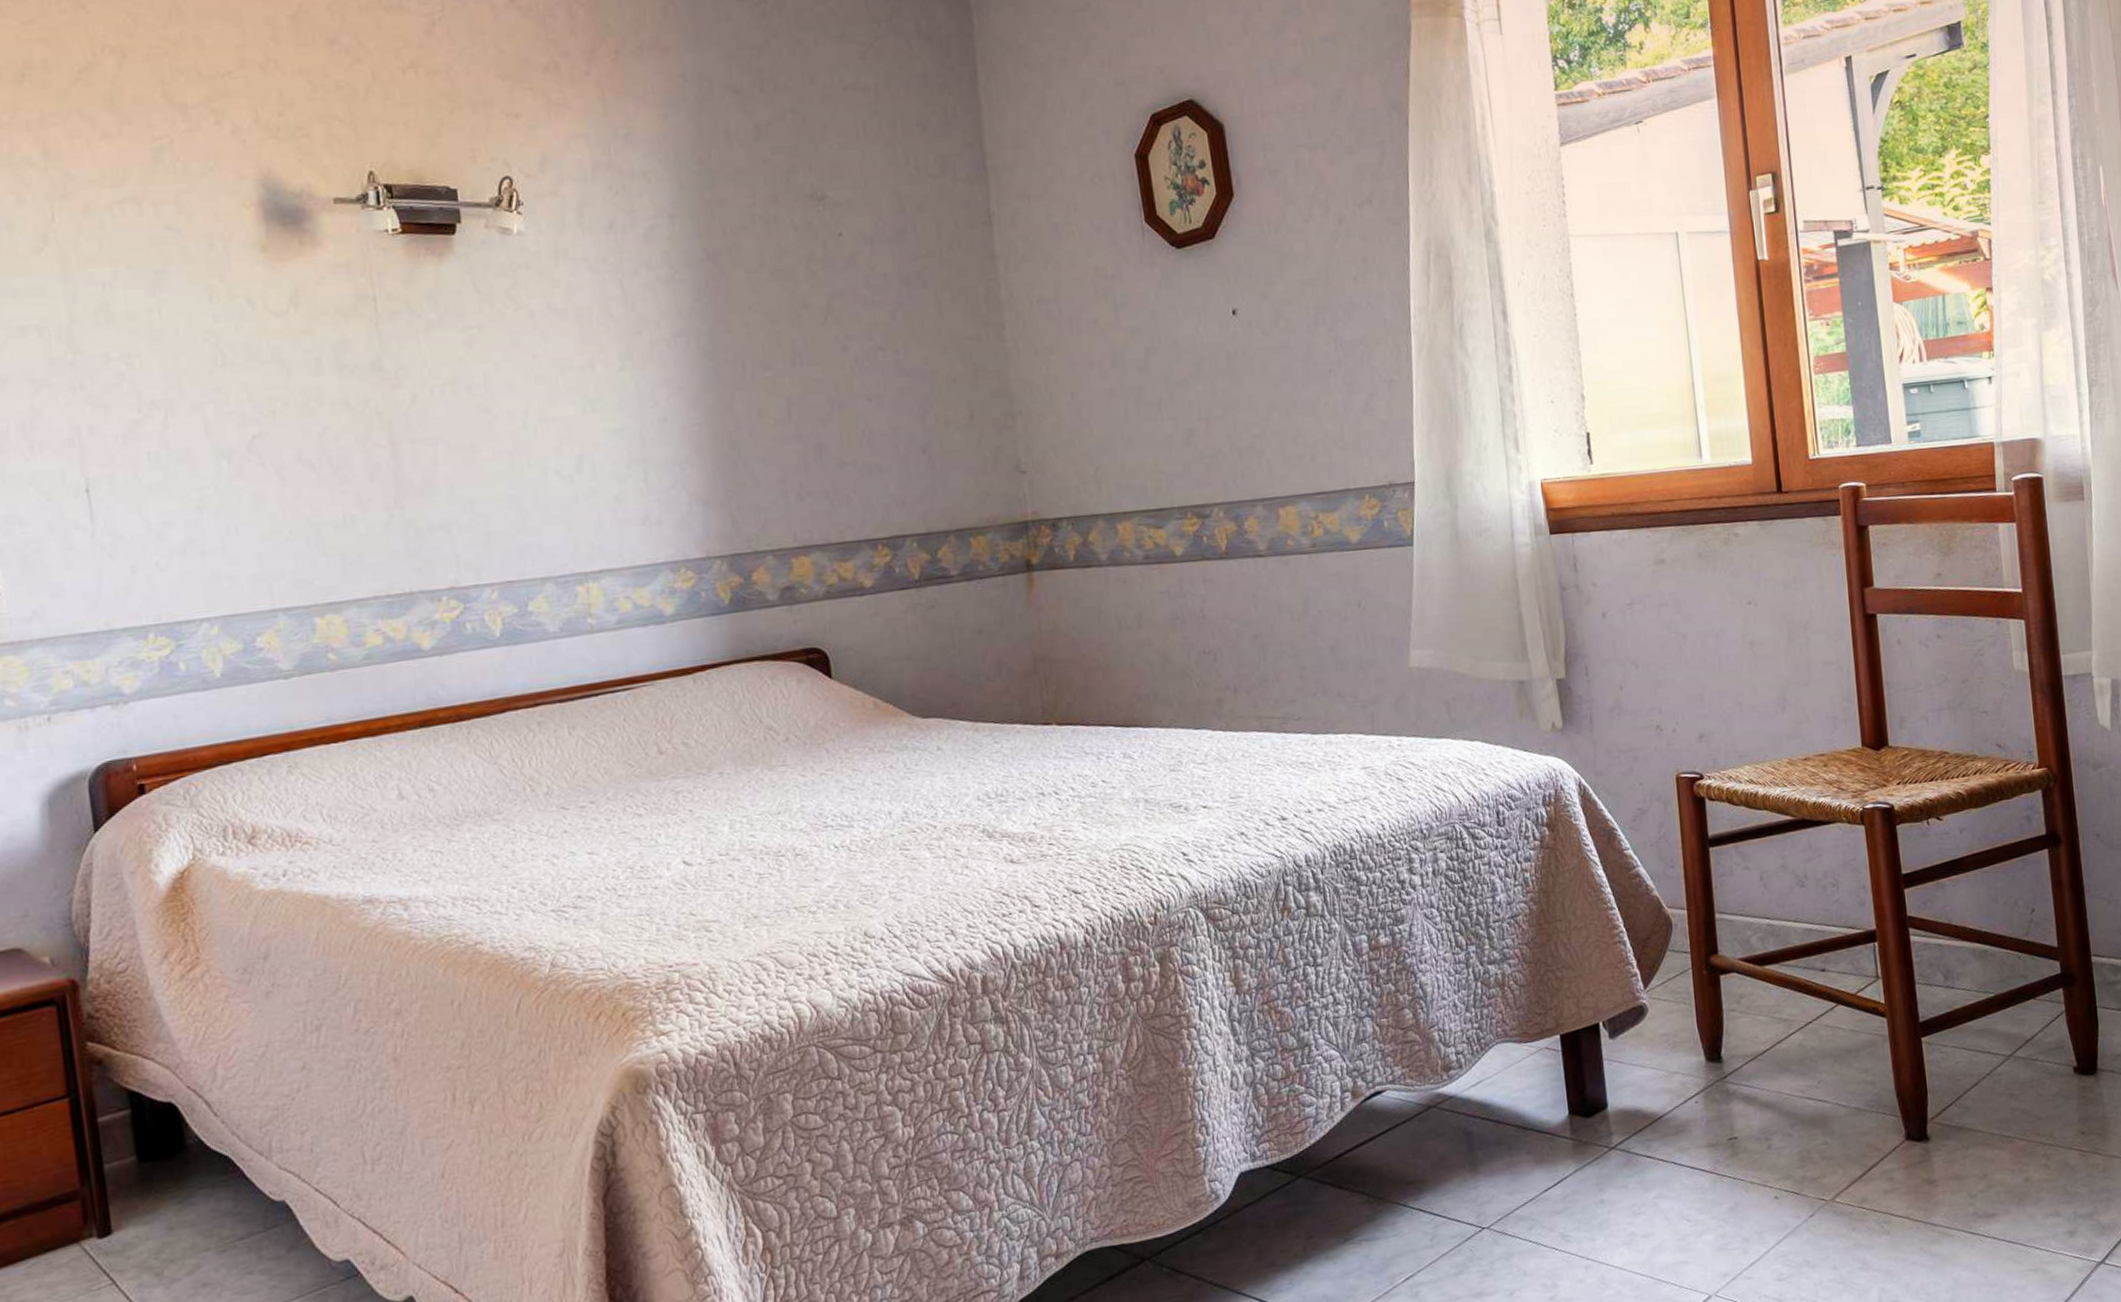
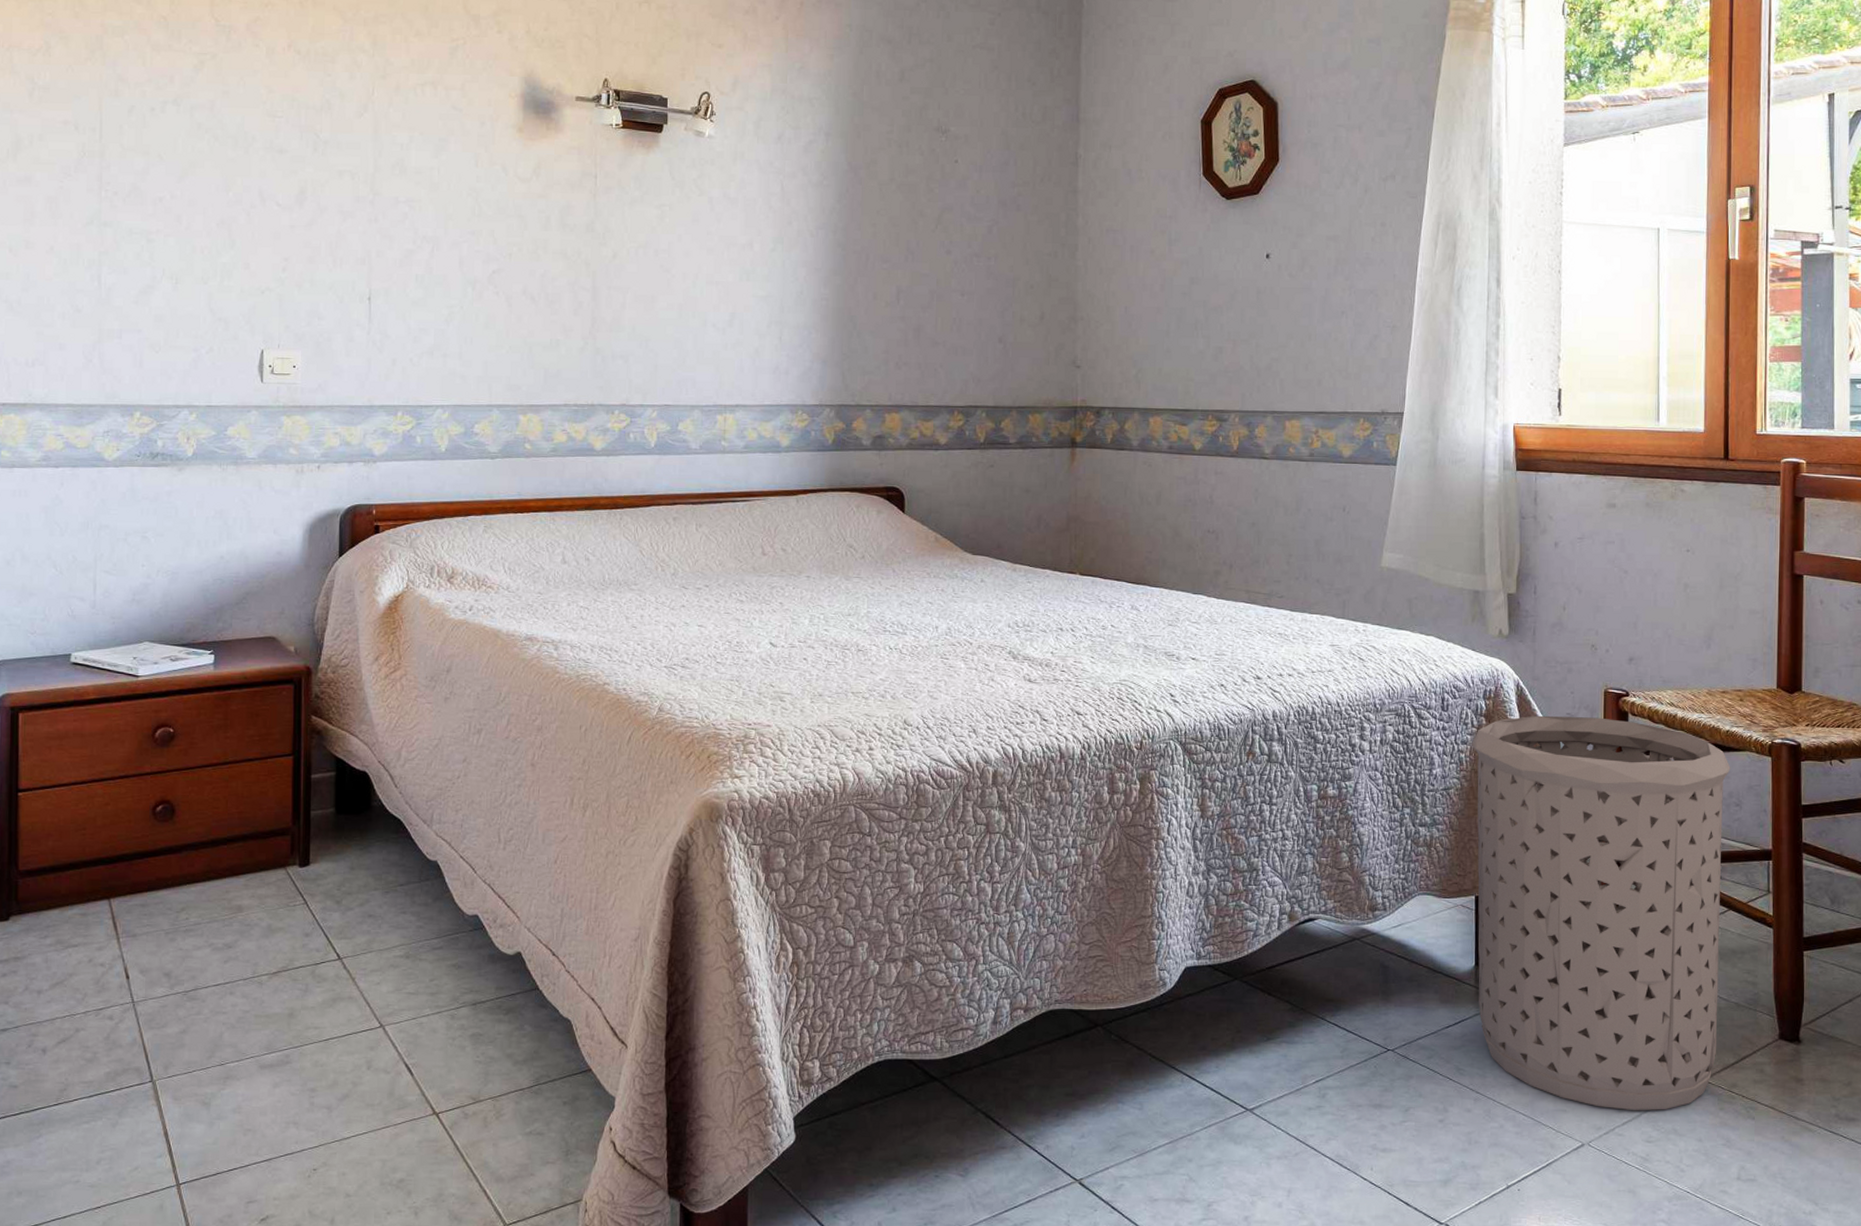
laundry basket: none [1536,807,1842,1251] -> present [1472,715,1731,1111]

